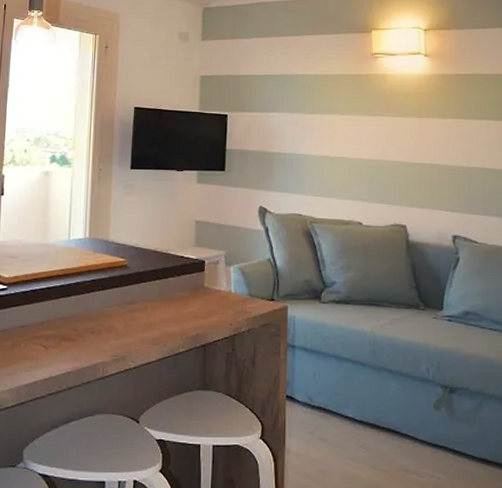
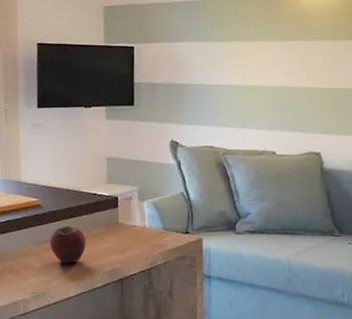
fruit: none [134,288,171,326] -> present [50,226,86,263]

